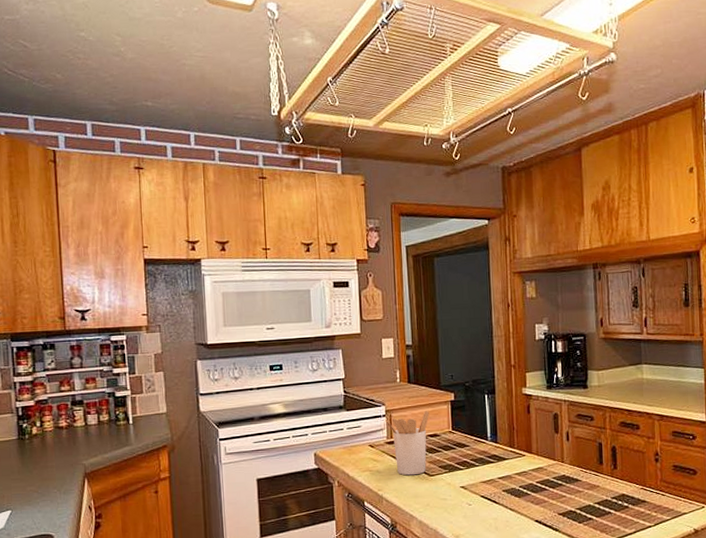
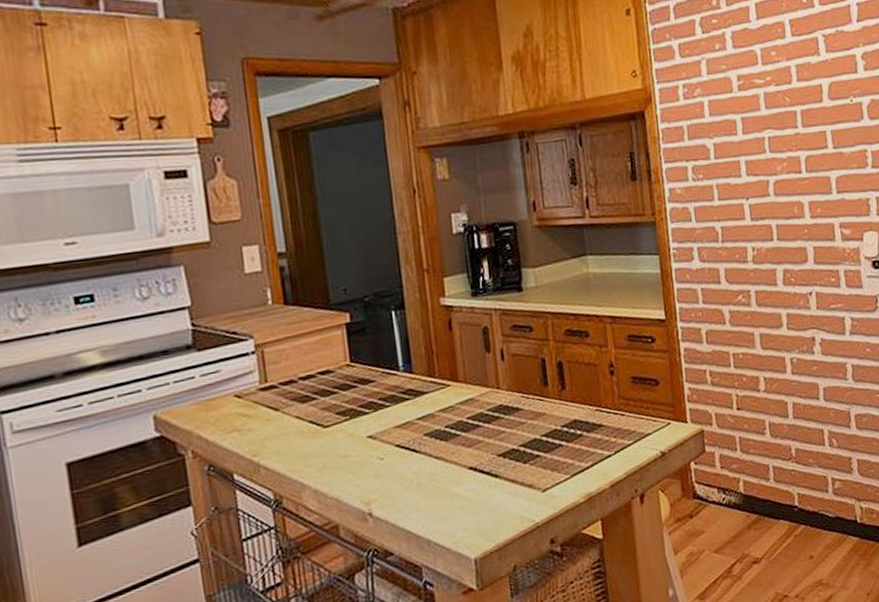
utensil holder: present [386,410,429,476] -> none [256,339,319,431]

